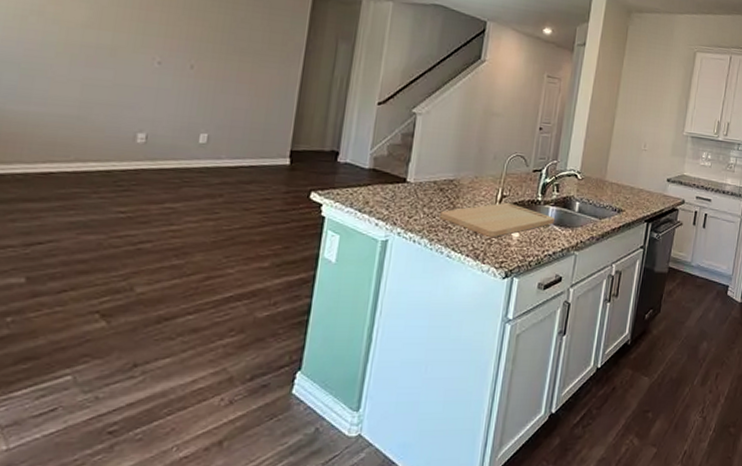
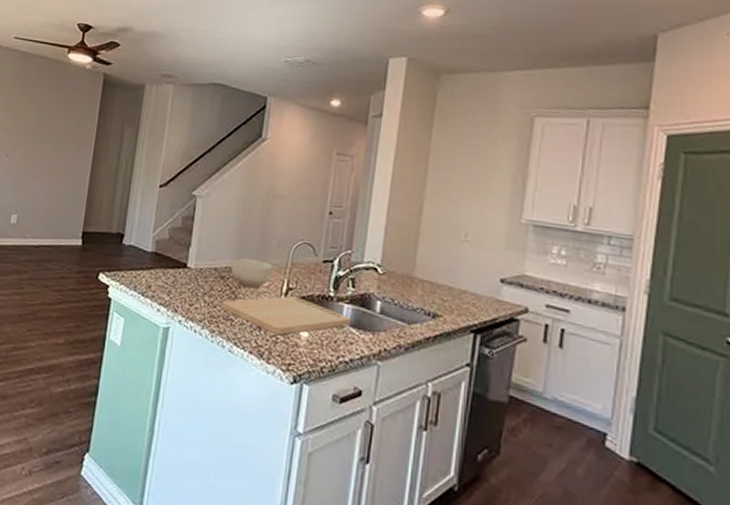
bowl: none [450,170,490,198] -> present [231,257,274,289]

